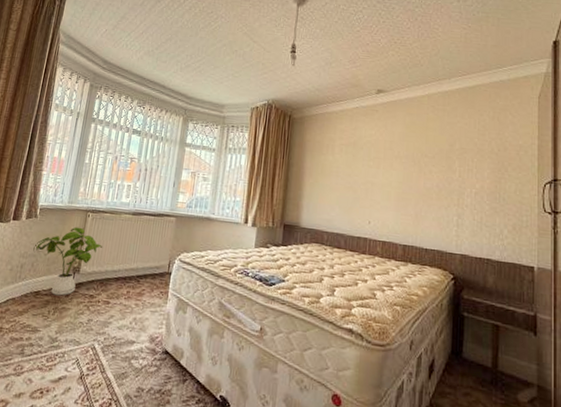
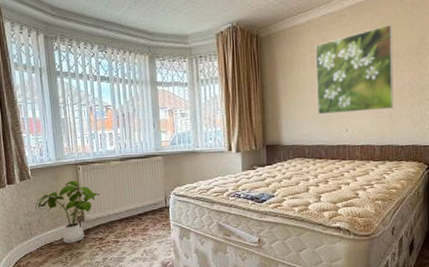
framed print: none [341,125,423,208] -> present [315,24,393,115]

